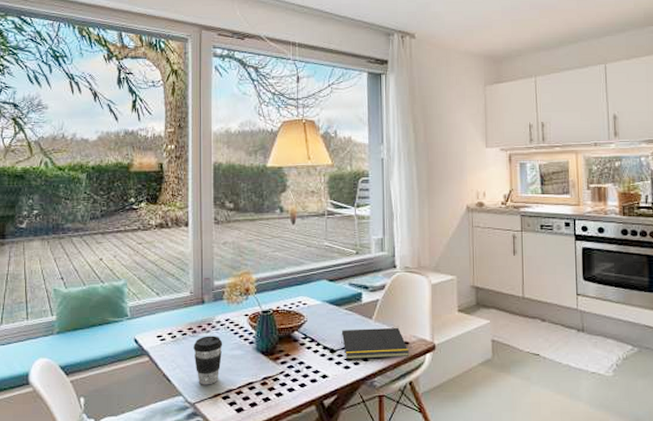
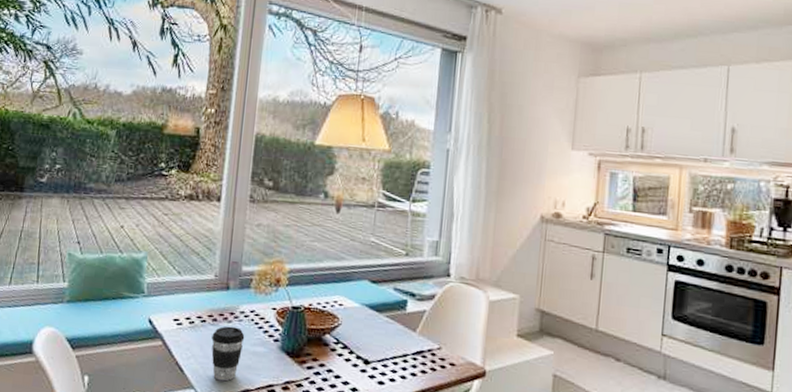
notepad: present [341,327,410,360] -> none [378,340,455,381]

